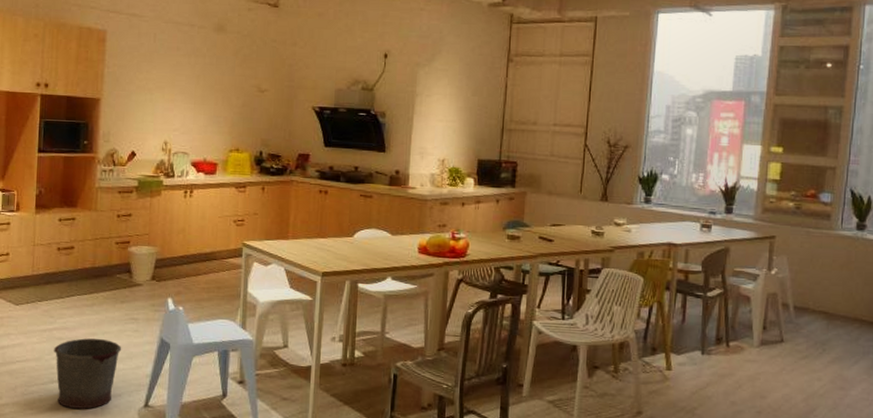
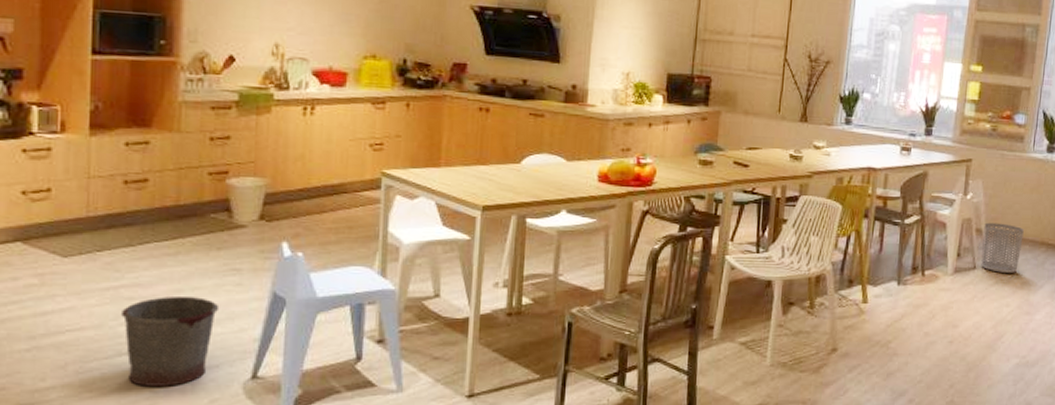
waste bin: none [789,297,834,348] -> present [981,222,1024,273]

